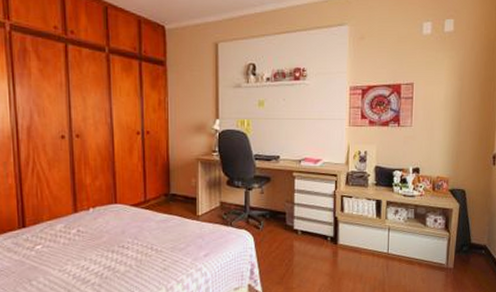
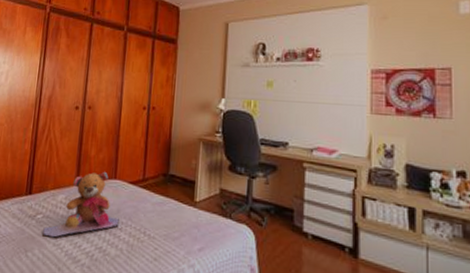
teddy bear: none [45,198,125,265] -> present [43,172,119,238]

